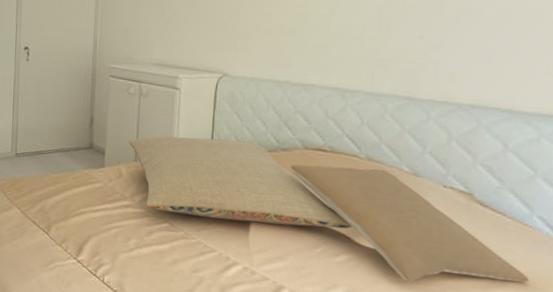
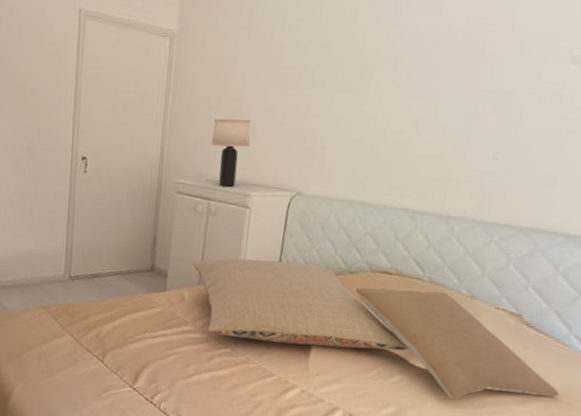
table lamp: none [139,9,176,70] -> present [211,118,251,187]

